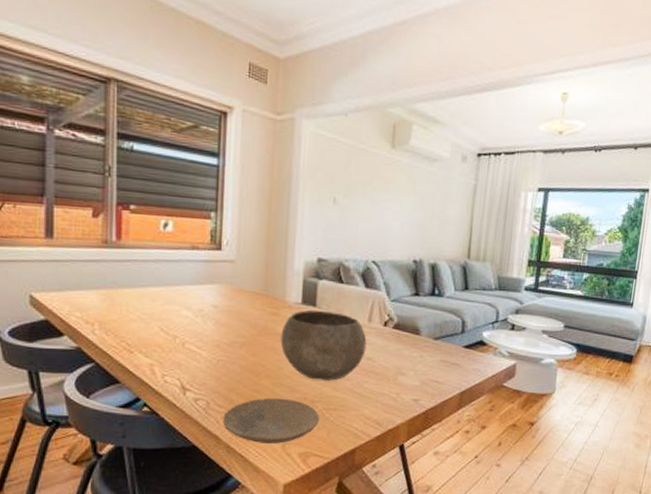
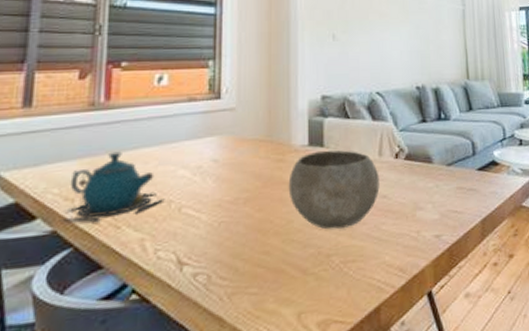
teapot: none [83,287,171,344] -> present [60,151,165,222]
plate: present [223,398,319,444] -> none [227,257,337,318]

